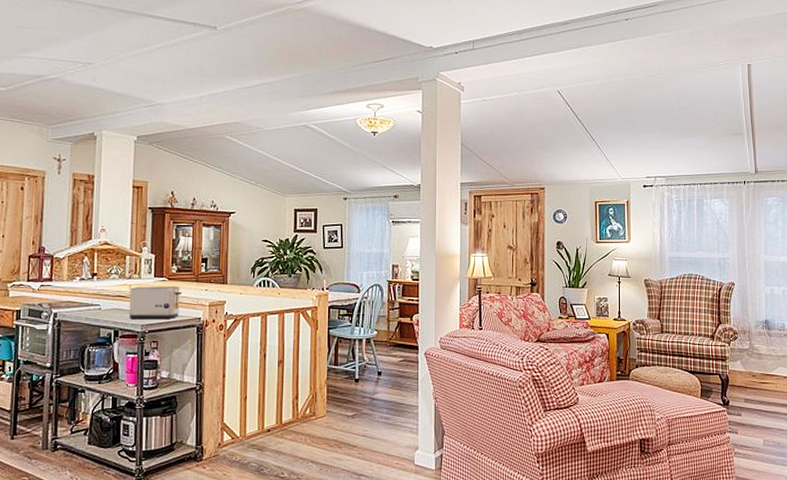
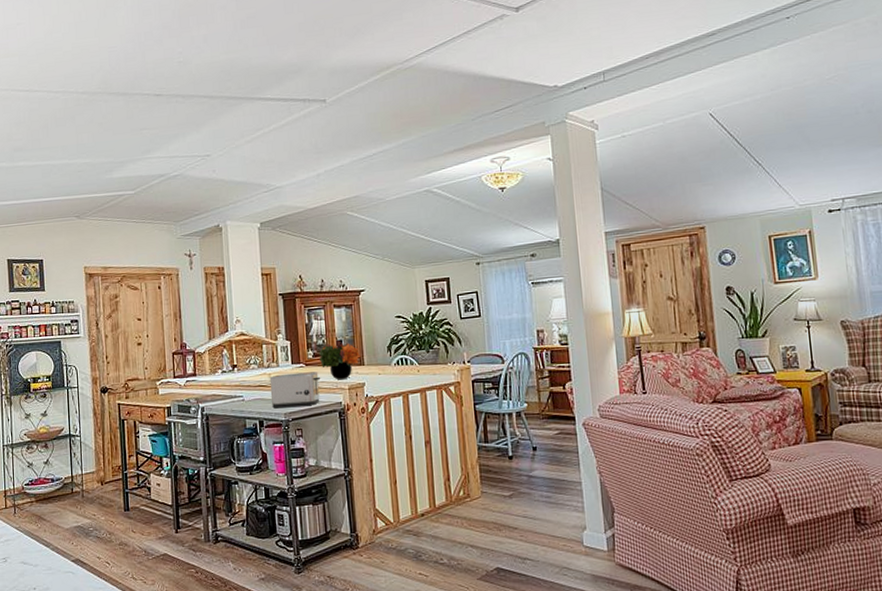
flower arrangement: none [182,258,225,297] -> present [318,341,361,380]

